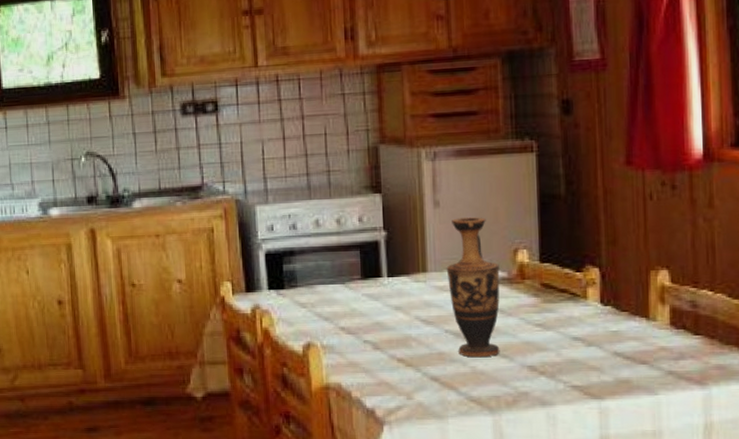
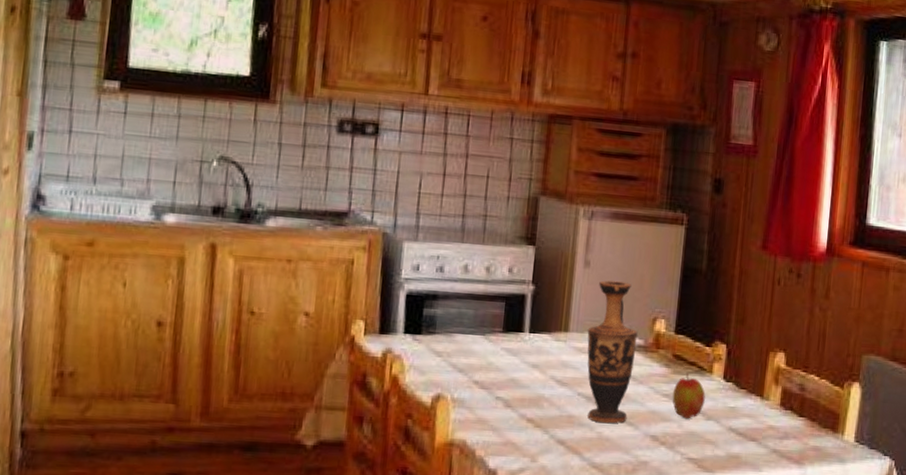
apple: none [546,300,583,347] -> present [672,372,705,419]

